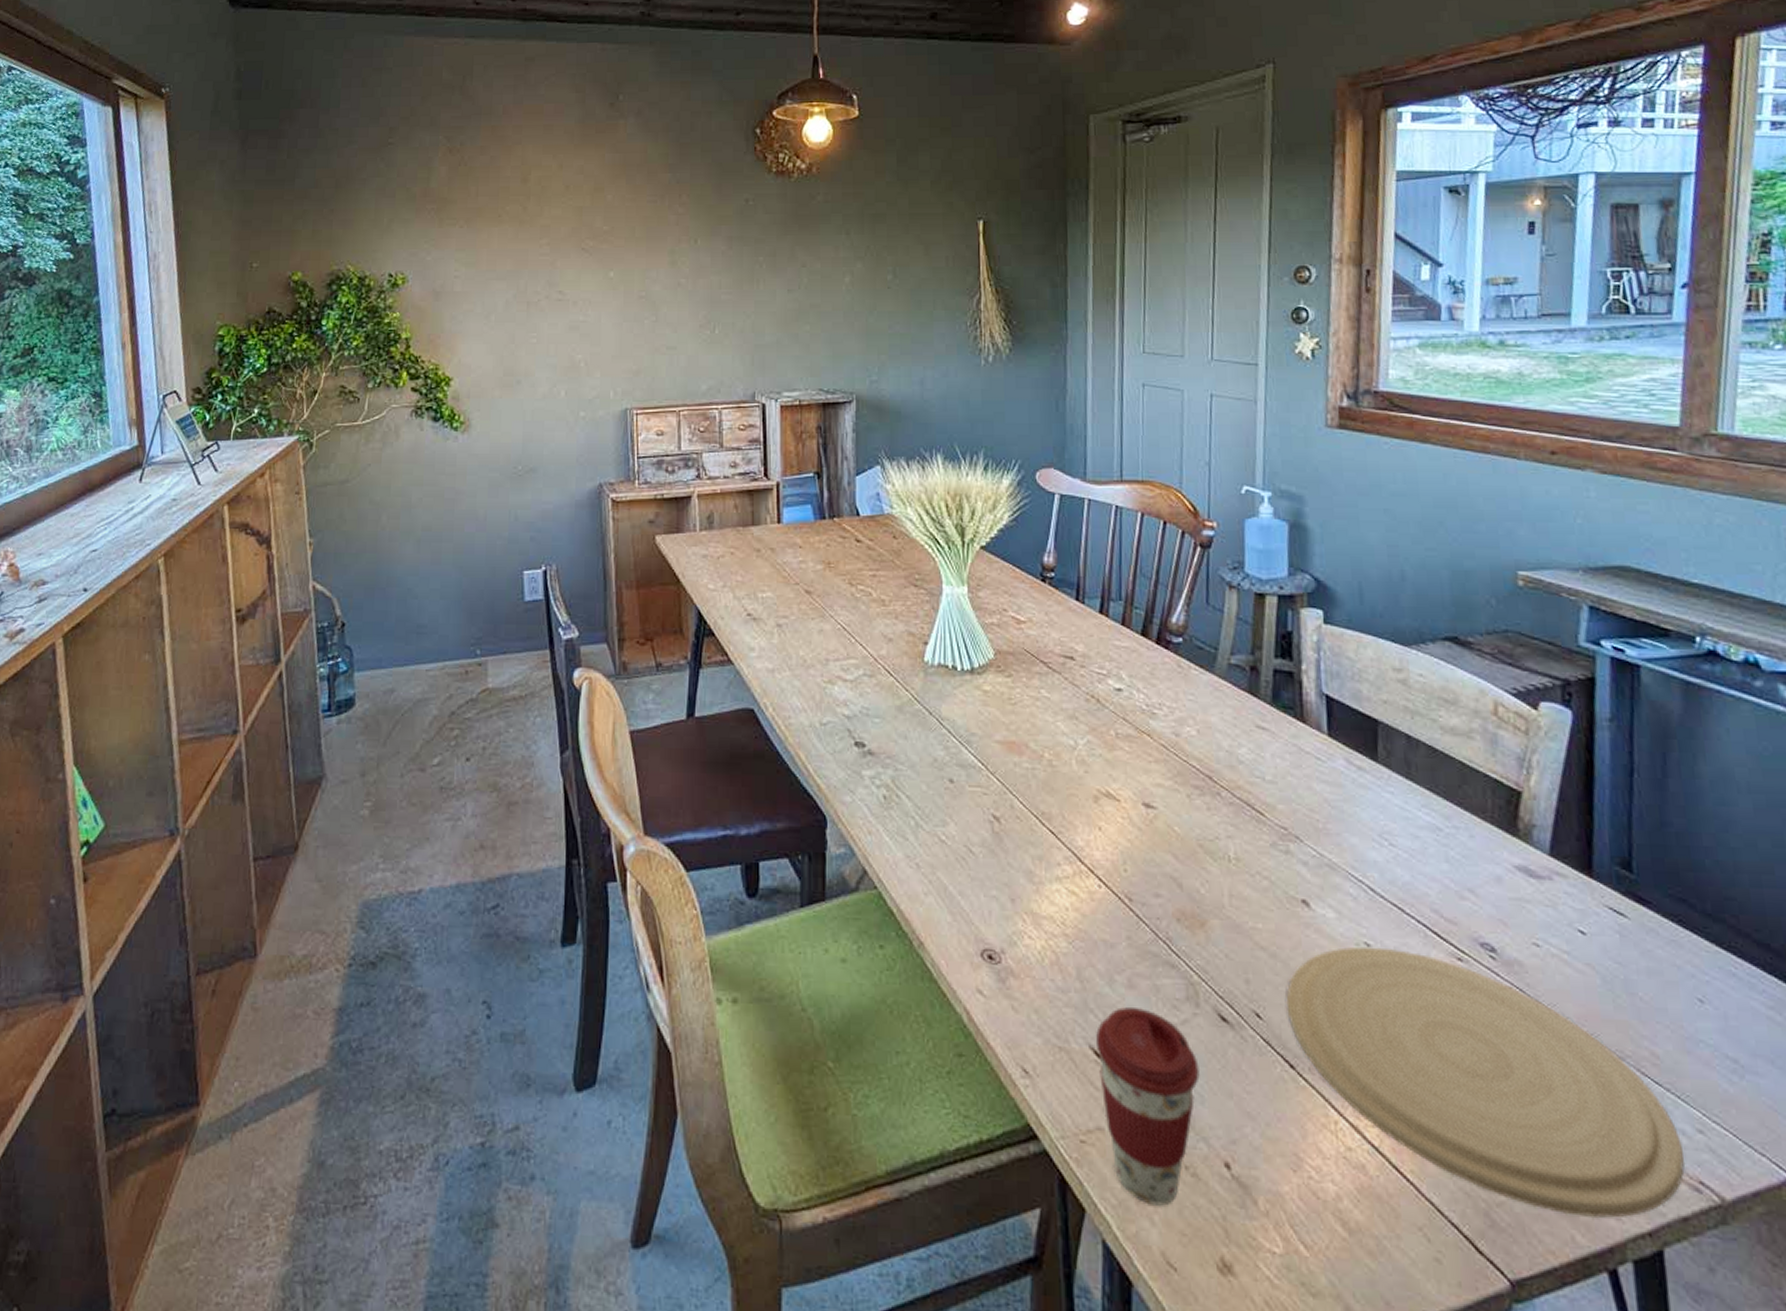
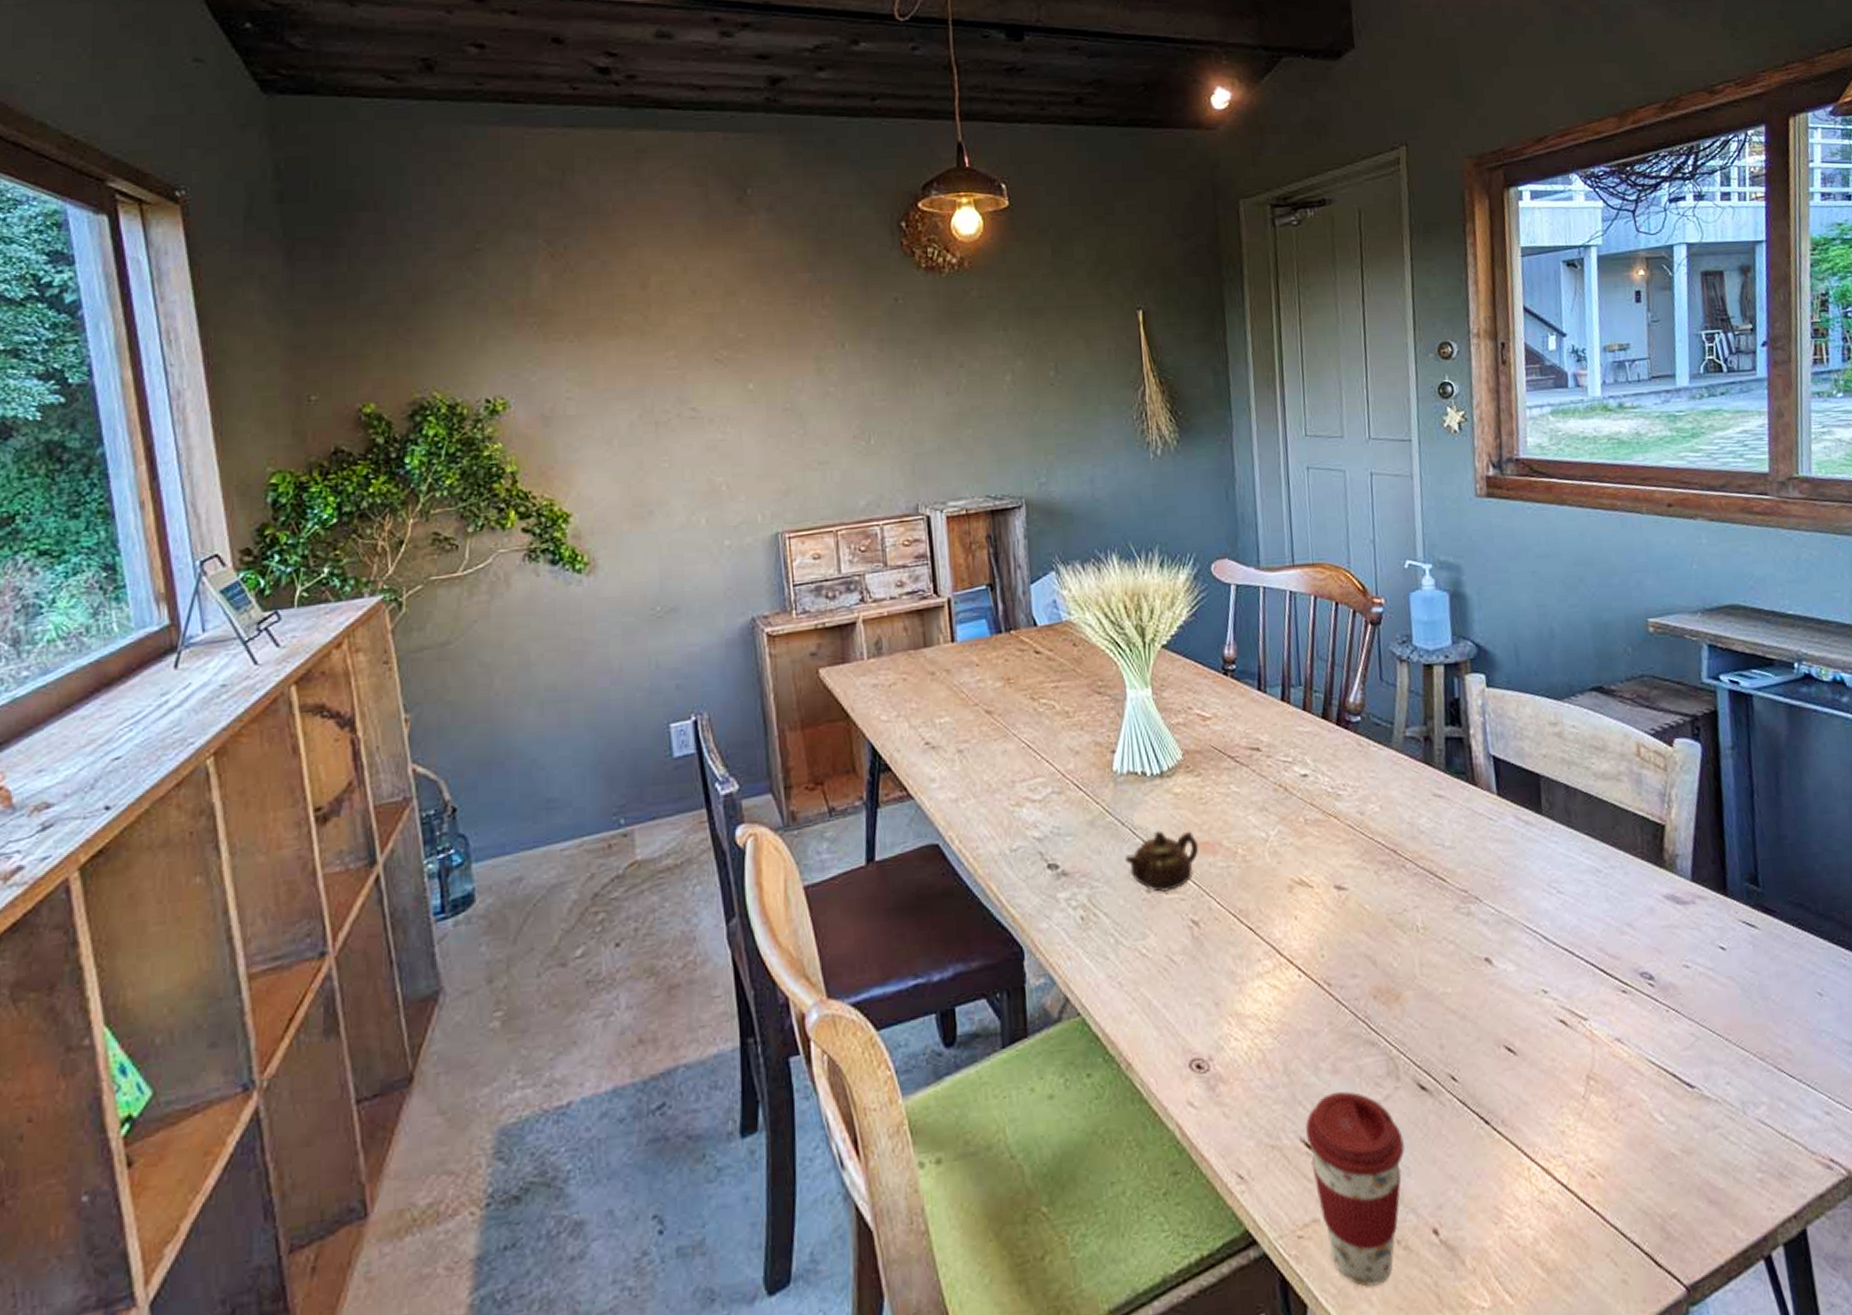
teapot: none [930,724,1005,784] -> present [1124,830,1199,892]
plate: present [1286,946,1686,1219] -> none [1477,991,1818,1213]

